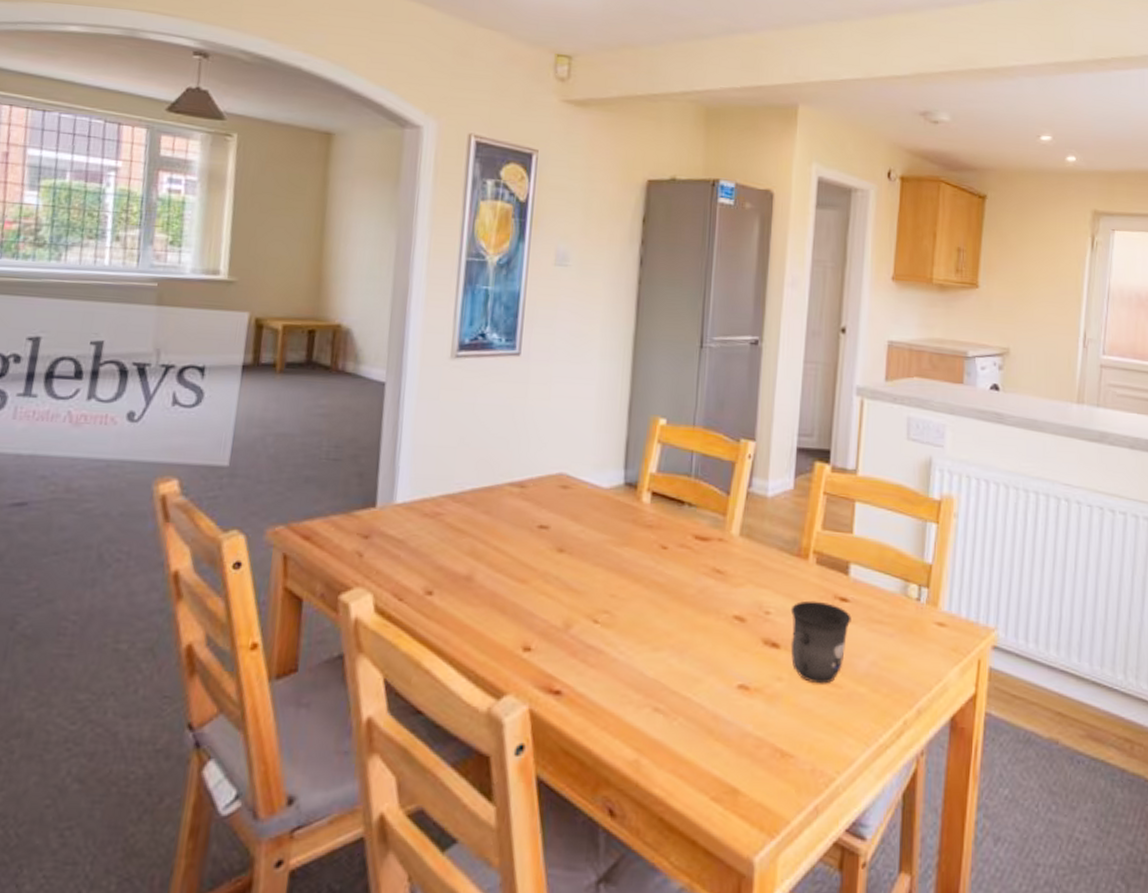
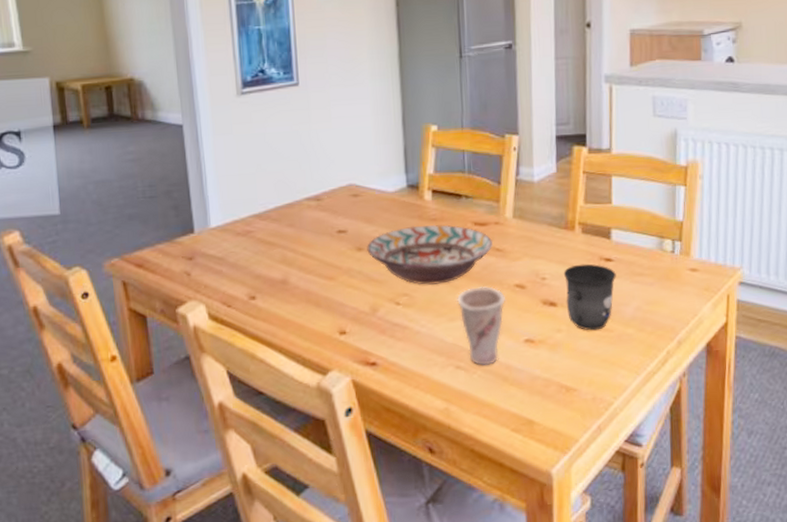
decorative bowl: none [569,530,715,604] -> present [367,224,493,285]
cup: none [664,612,722,711] -> present [456,286,506,366]

